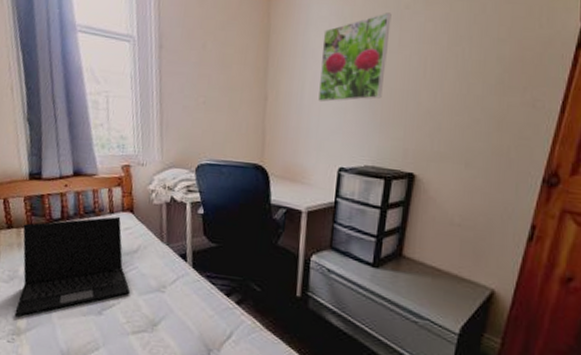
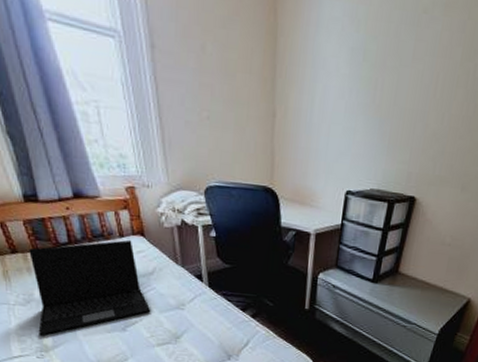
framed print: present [318,12,392,102] -> none [328,16,408,121]

